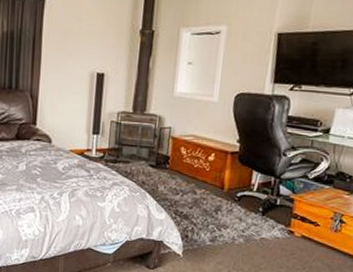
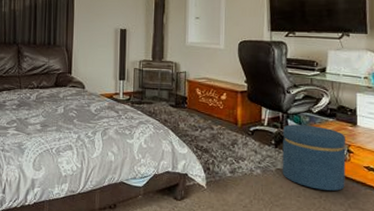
ottoman: none [266,190,340,262] -> present [282,124,346,191]

